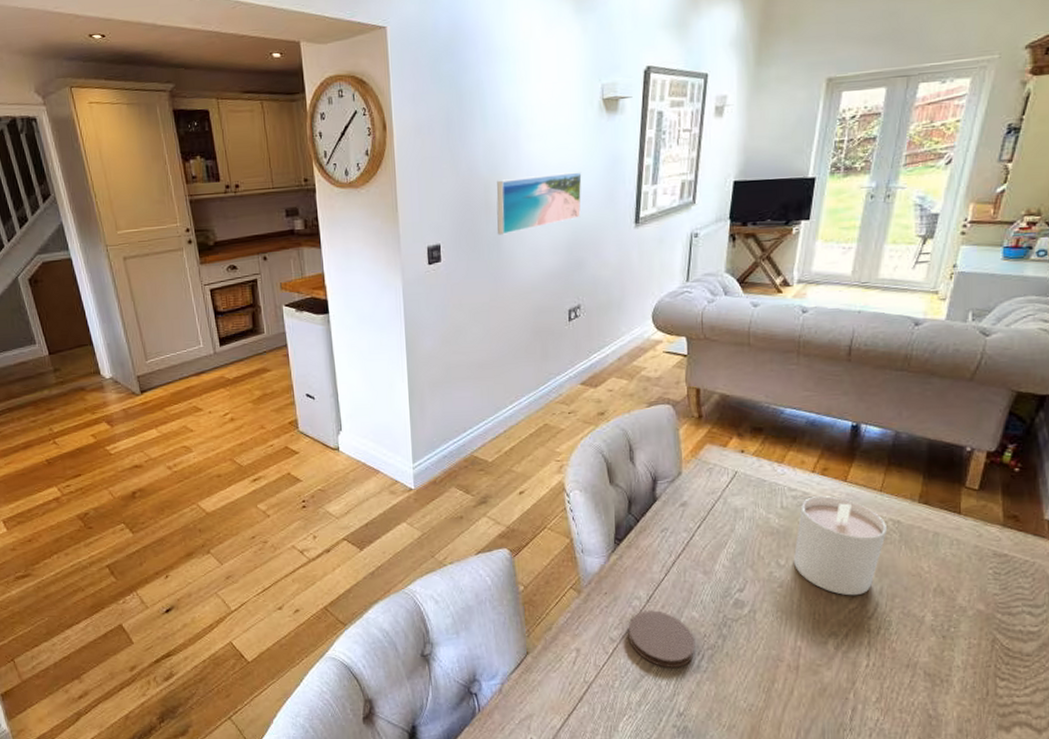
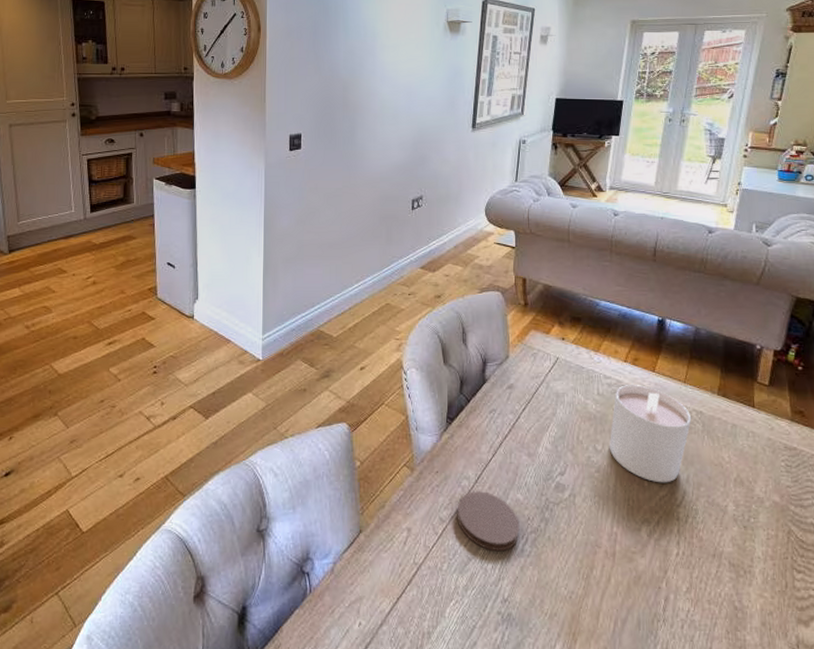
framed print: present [496,172,582,235] -> none [353,80,428,129]

